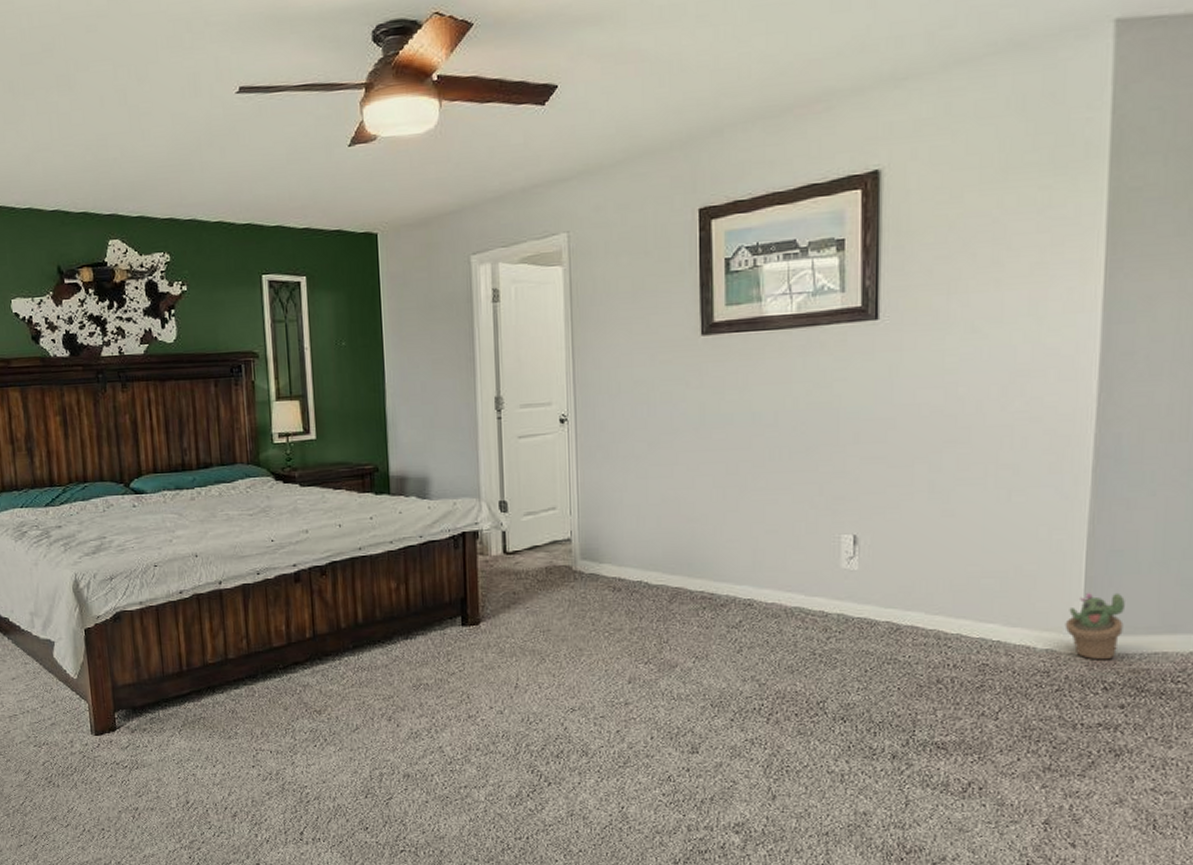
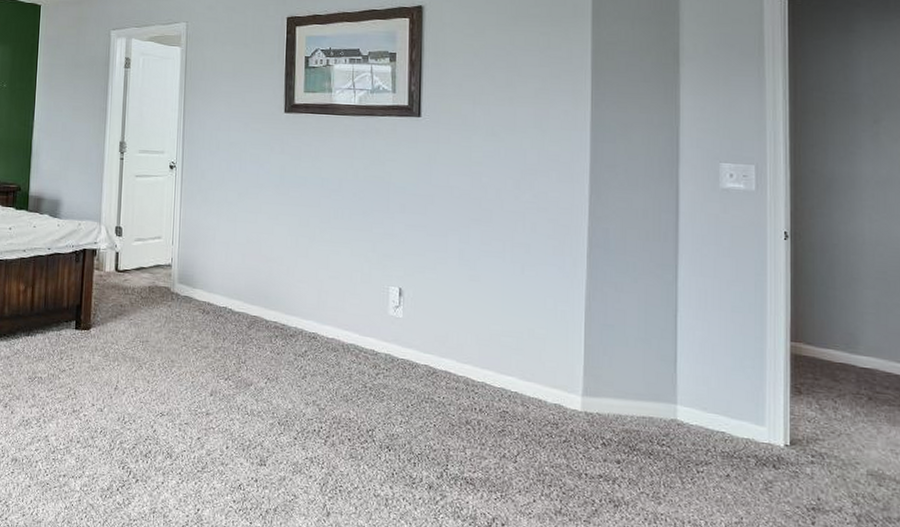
decorative plant: present [1065,592,1125,660] -> none [569,357,617,419]

